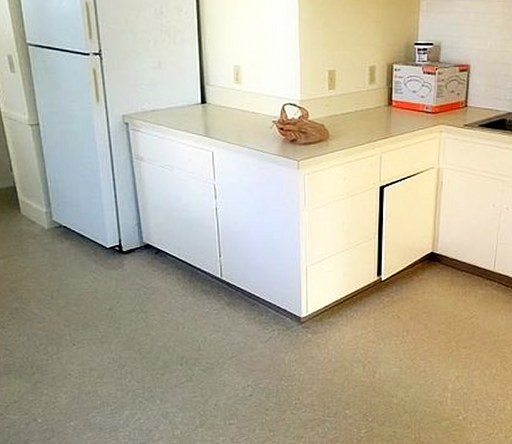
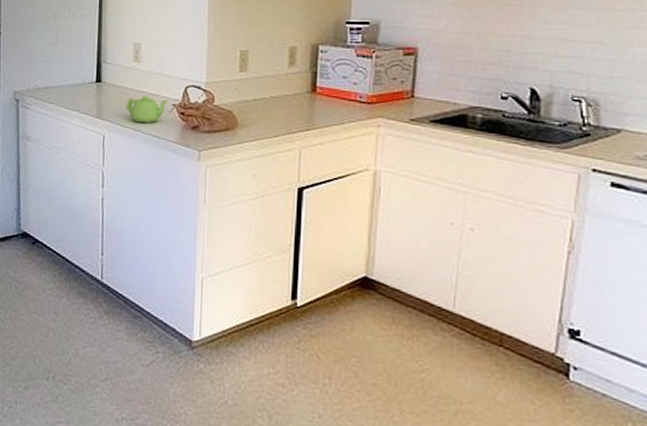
teapot: none [231,114,268,139] -> present [126,95,168,124]

